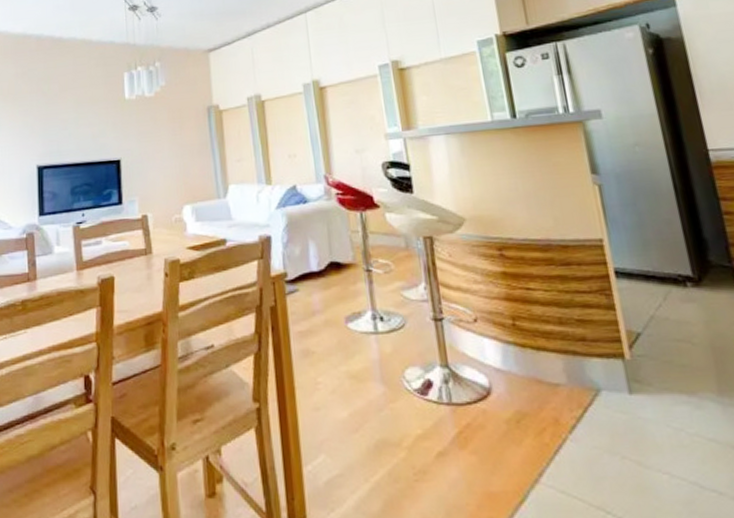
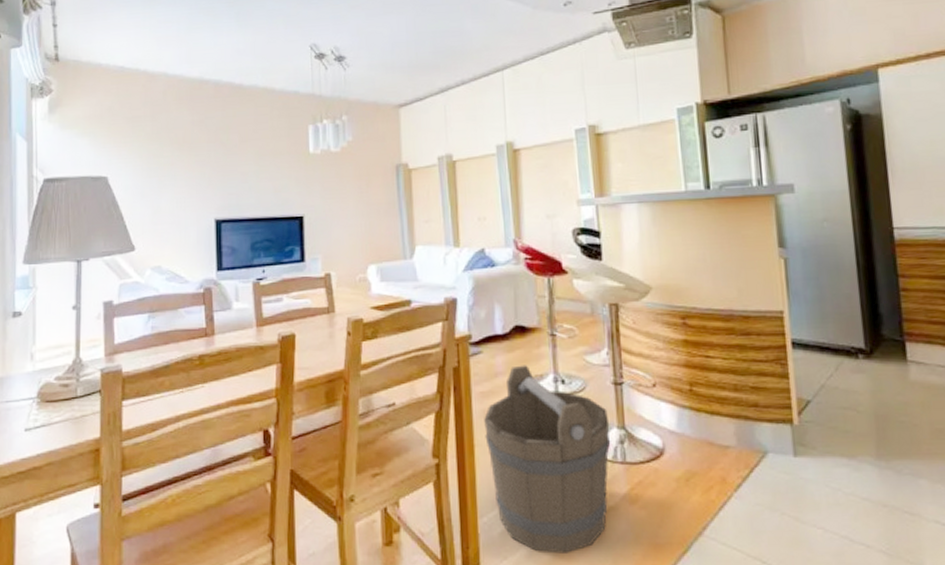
bucket: none [303,302,437,505] -> present [484,365,611,554]

